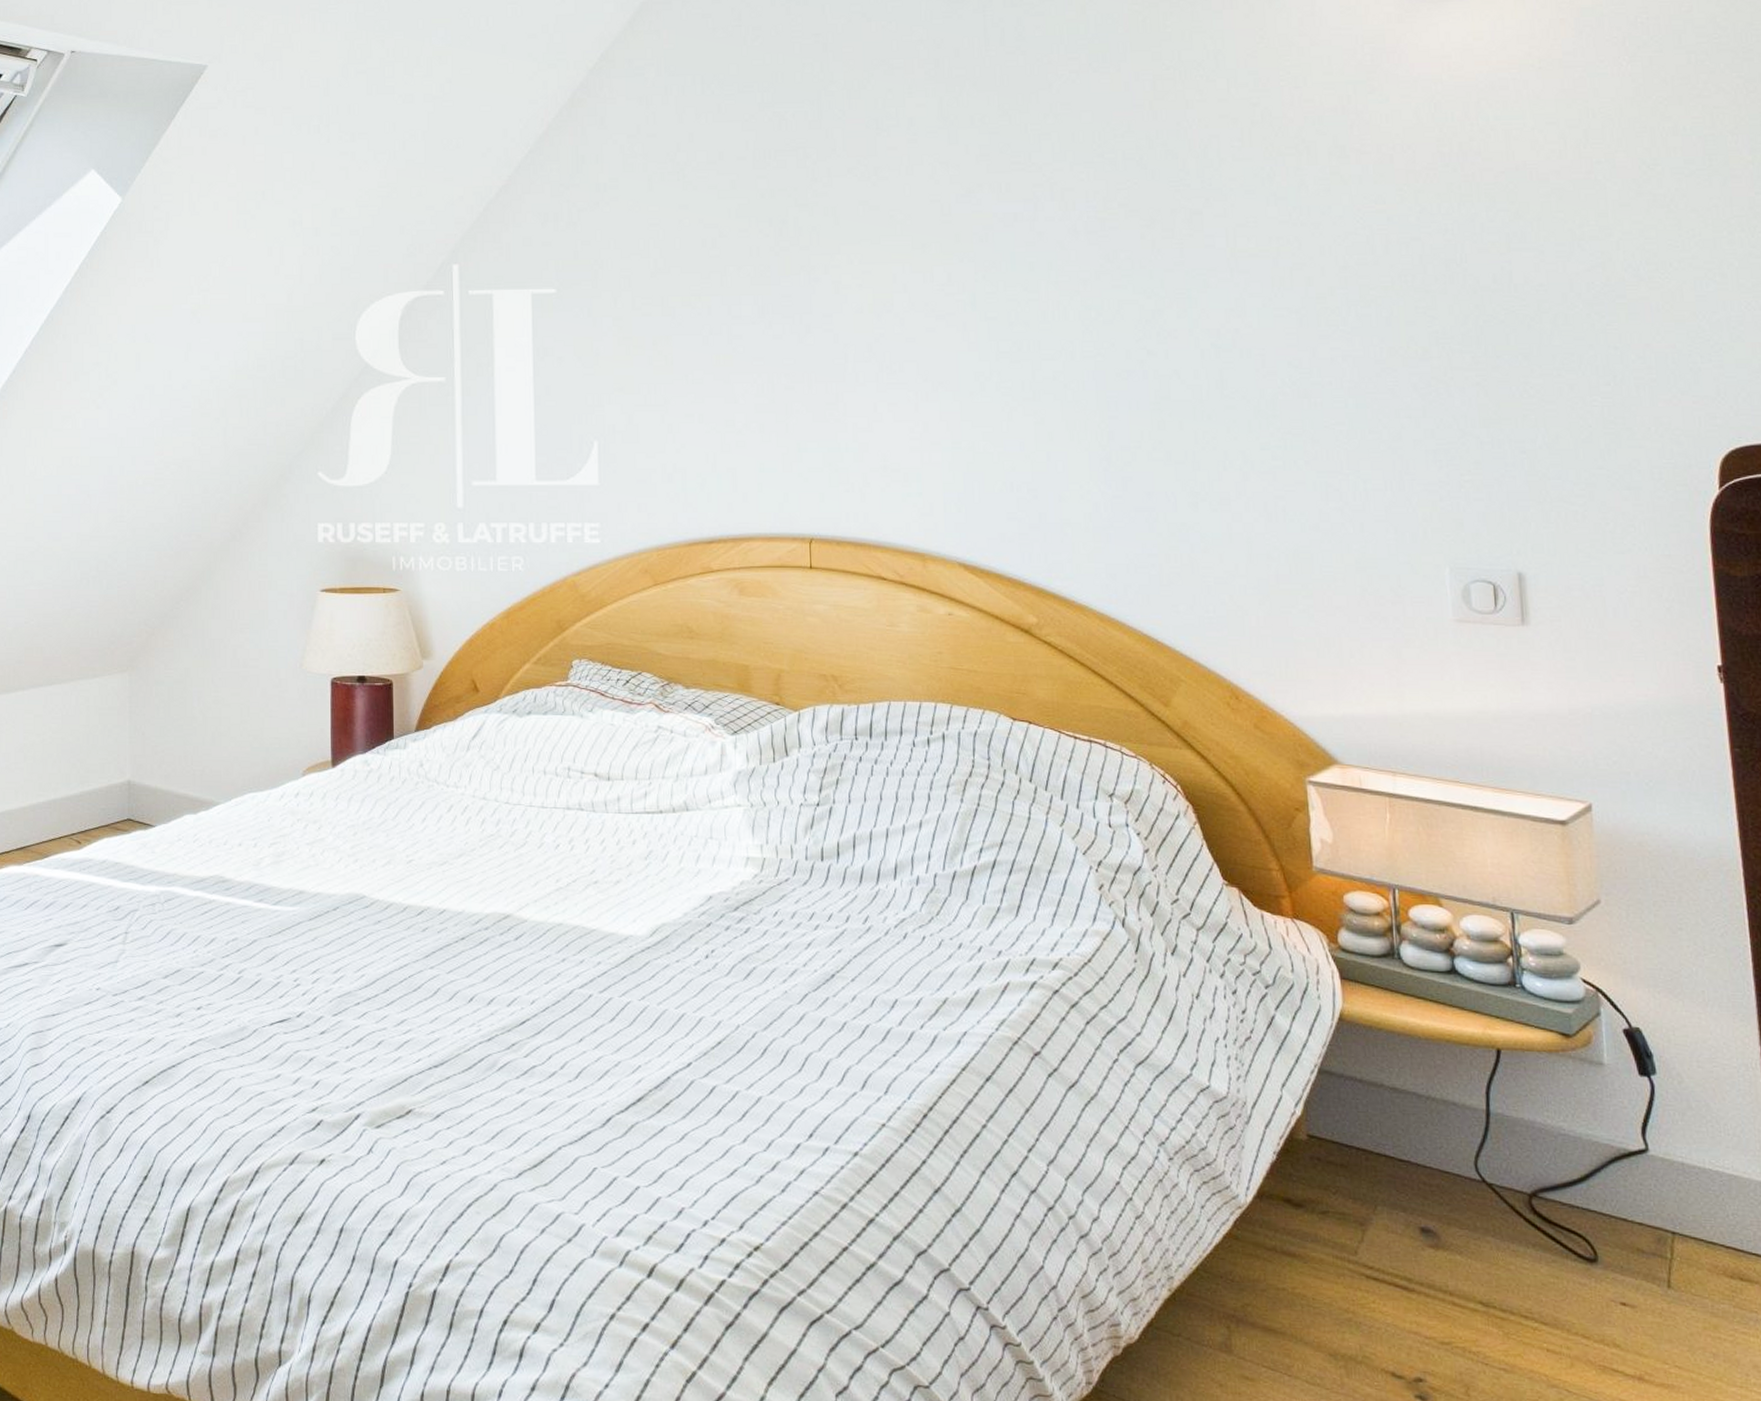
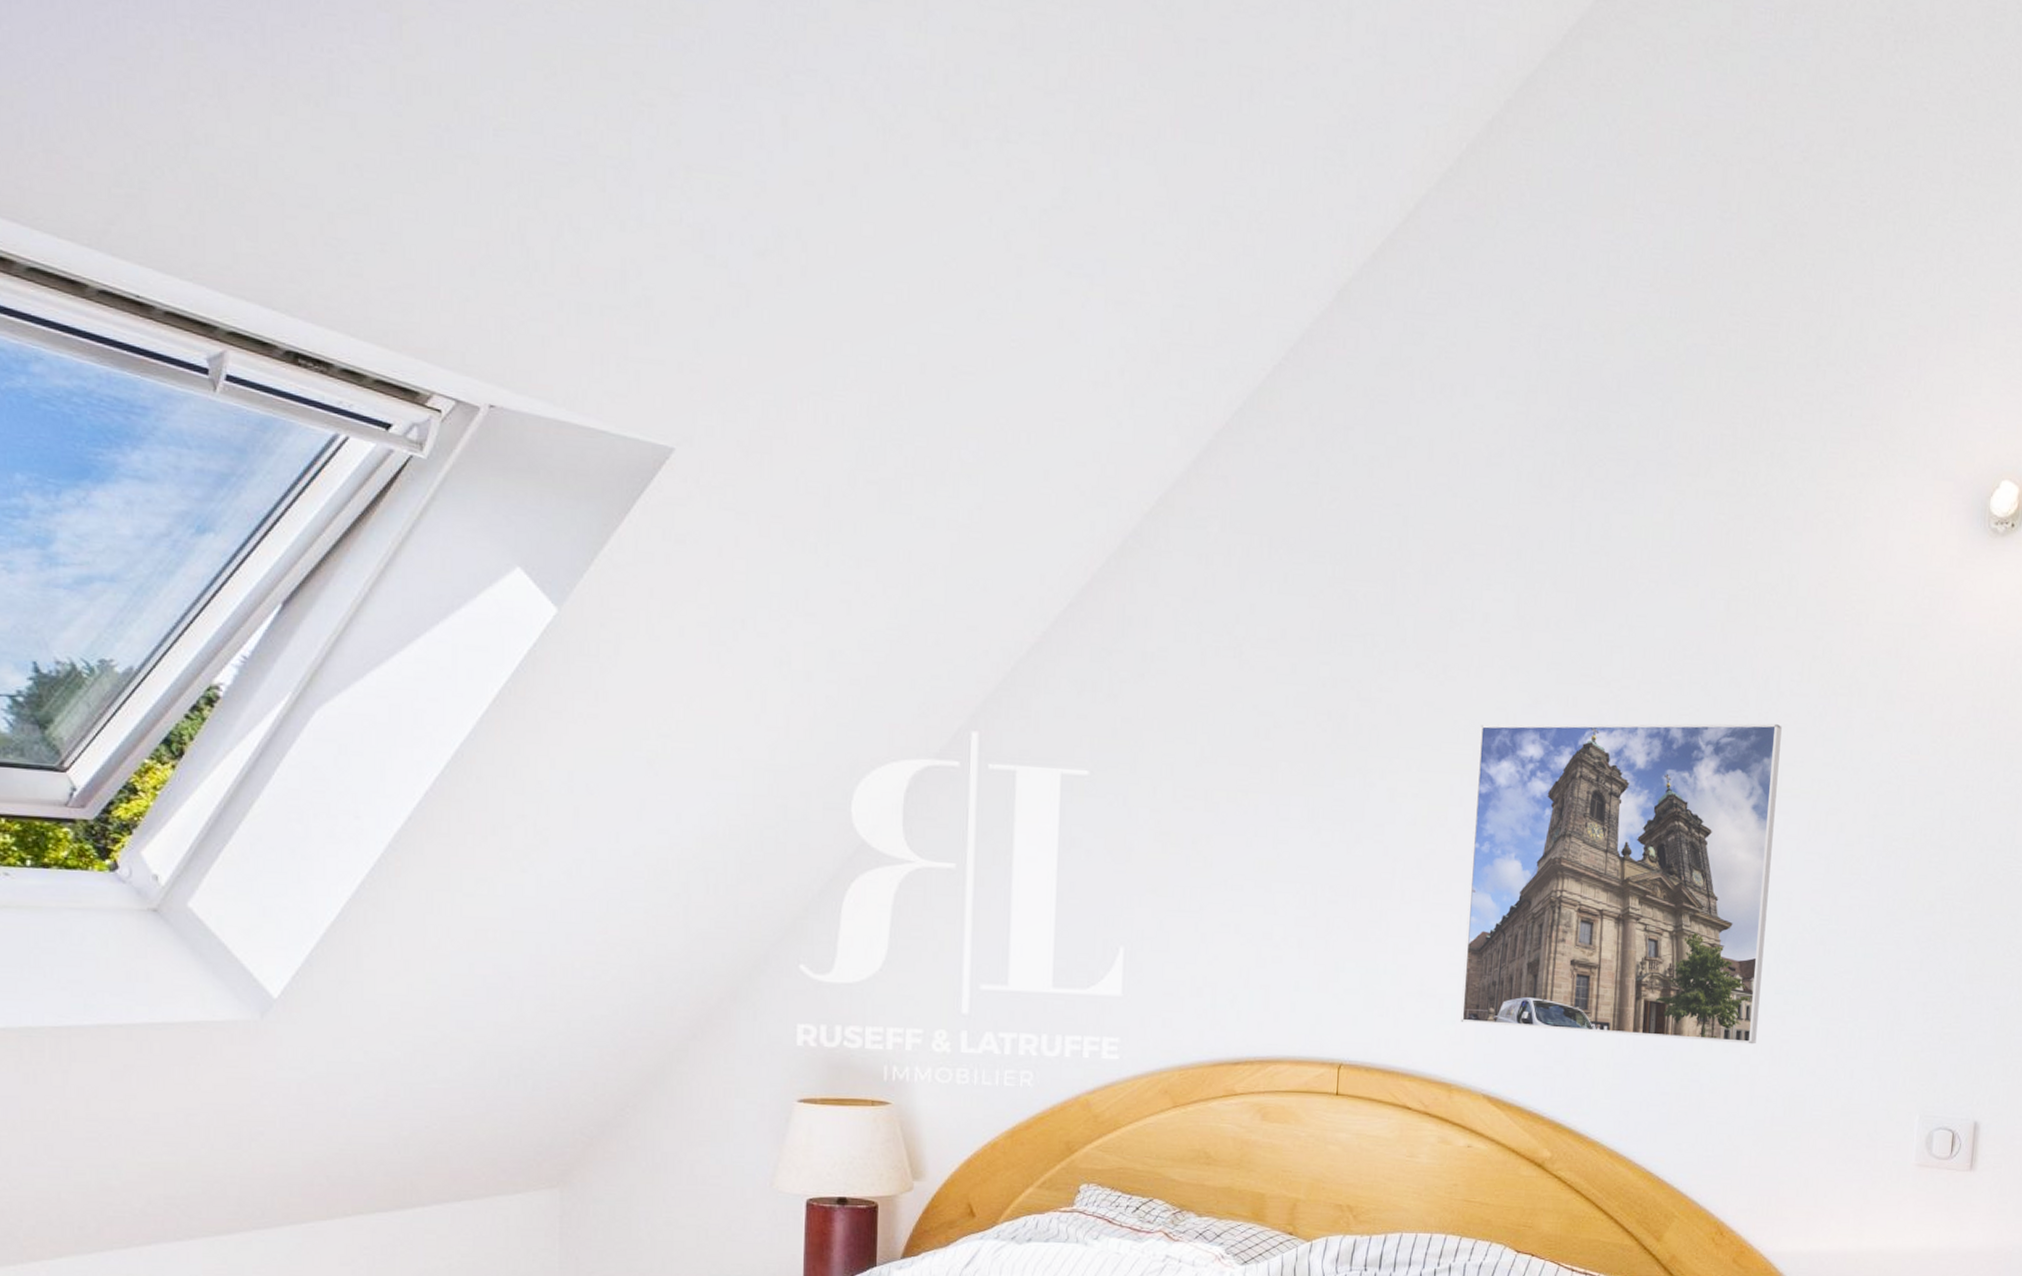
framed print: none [915,189,1247,502] -> present [1460,723,1782,1045]

